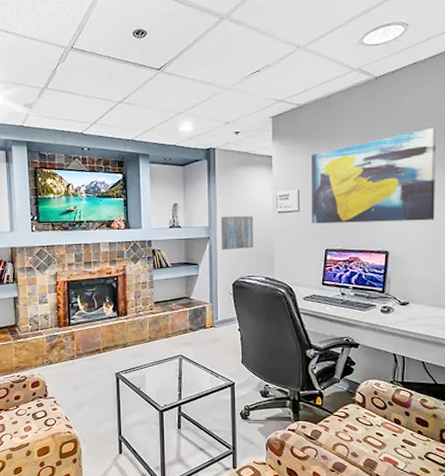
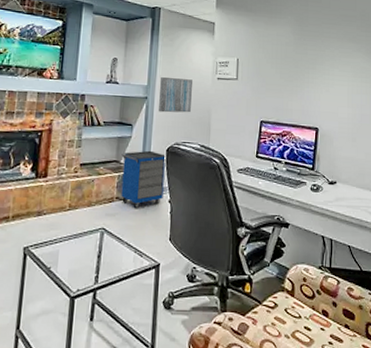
cabinet: none [191,286,233,338] -> present [121,150,165,209]
wall art: present [311,128,436,224] -> none [248,16,359,102]

